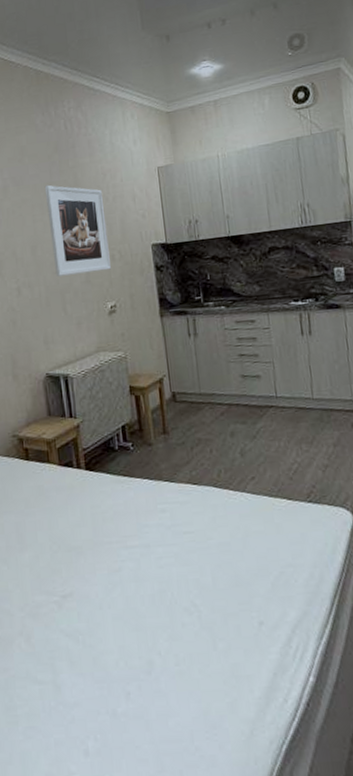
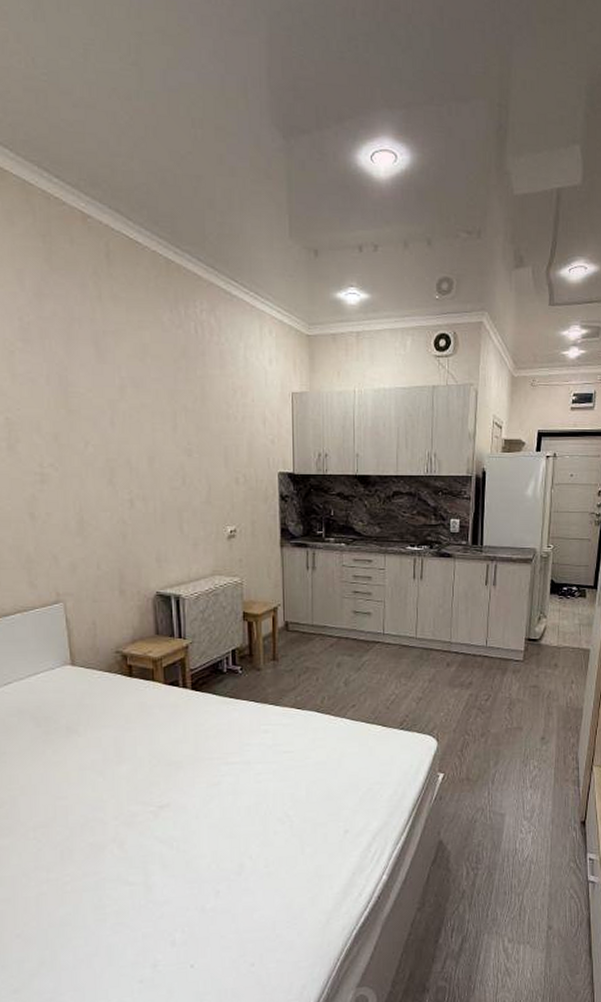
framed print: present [44,185,111,277] -> none [167,392,234,493]

